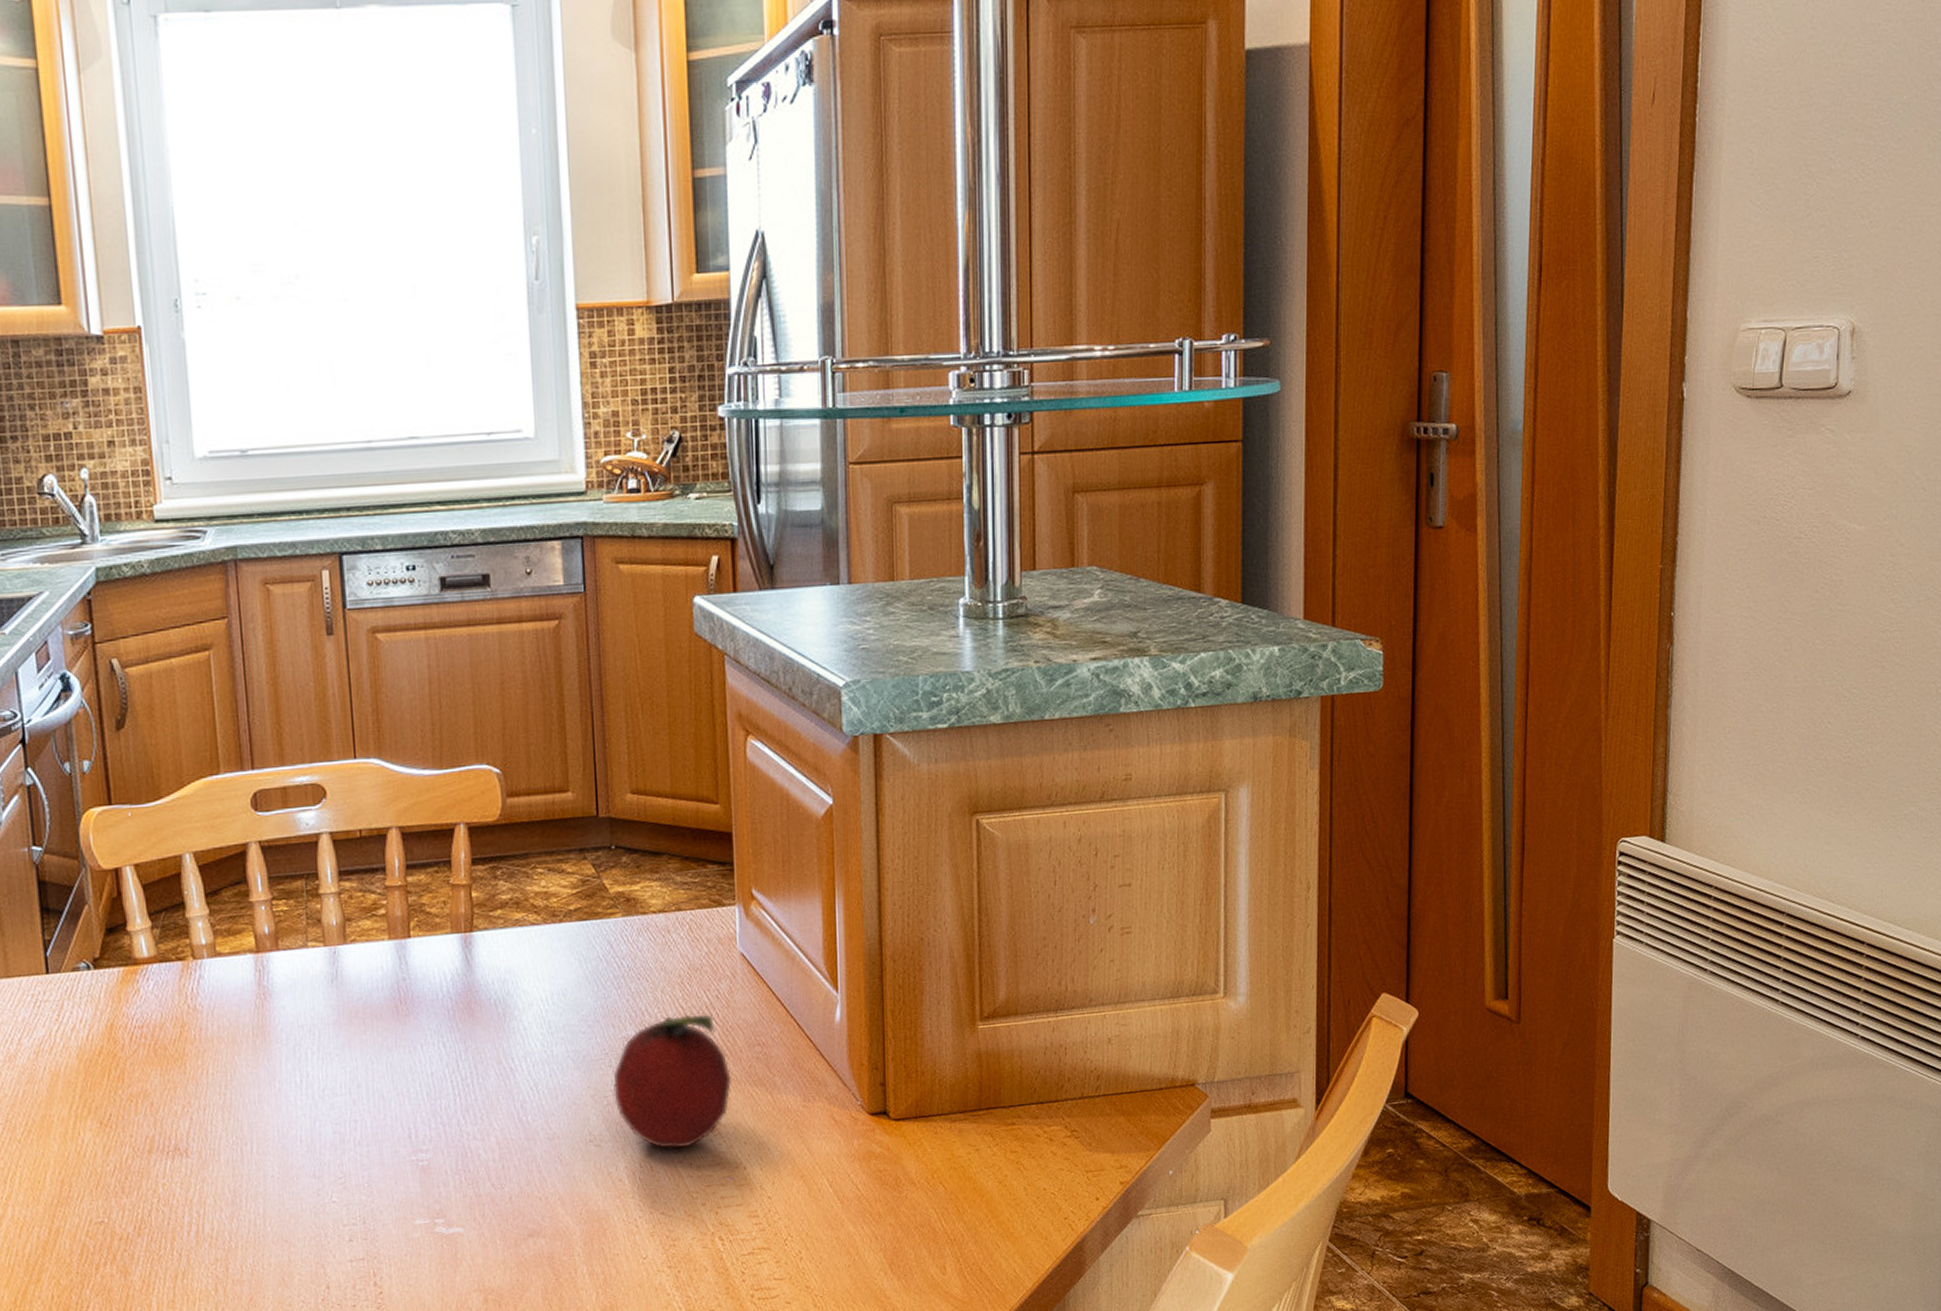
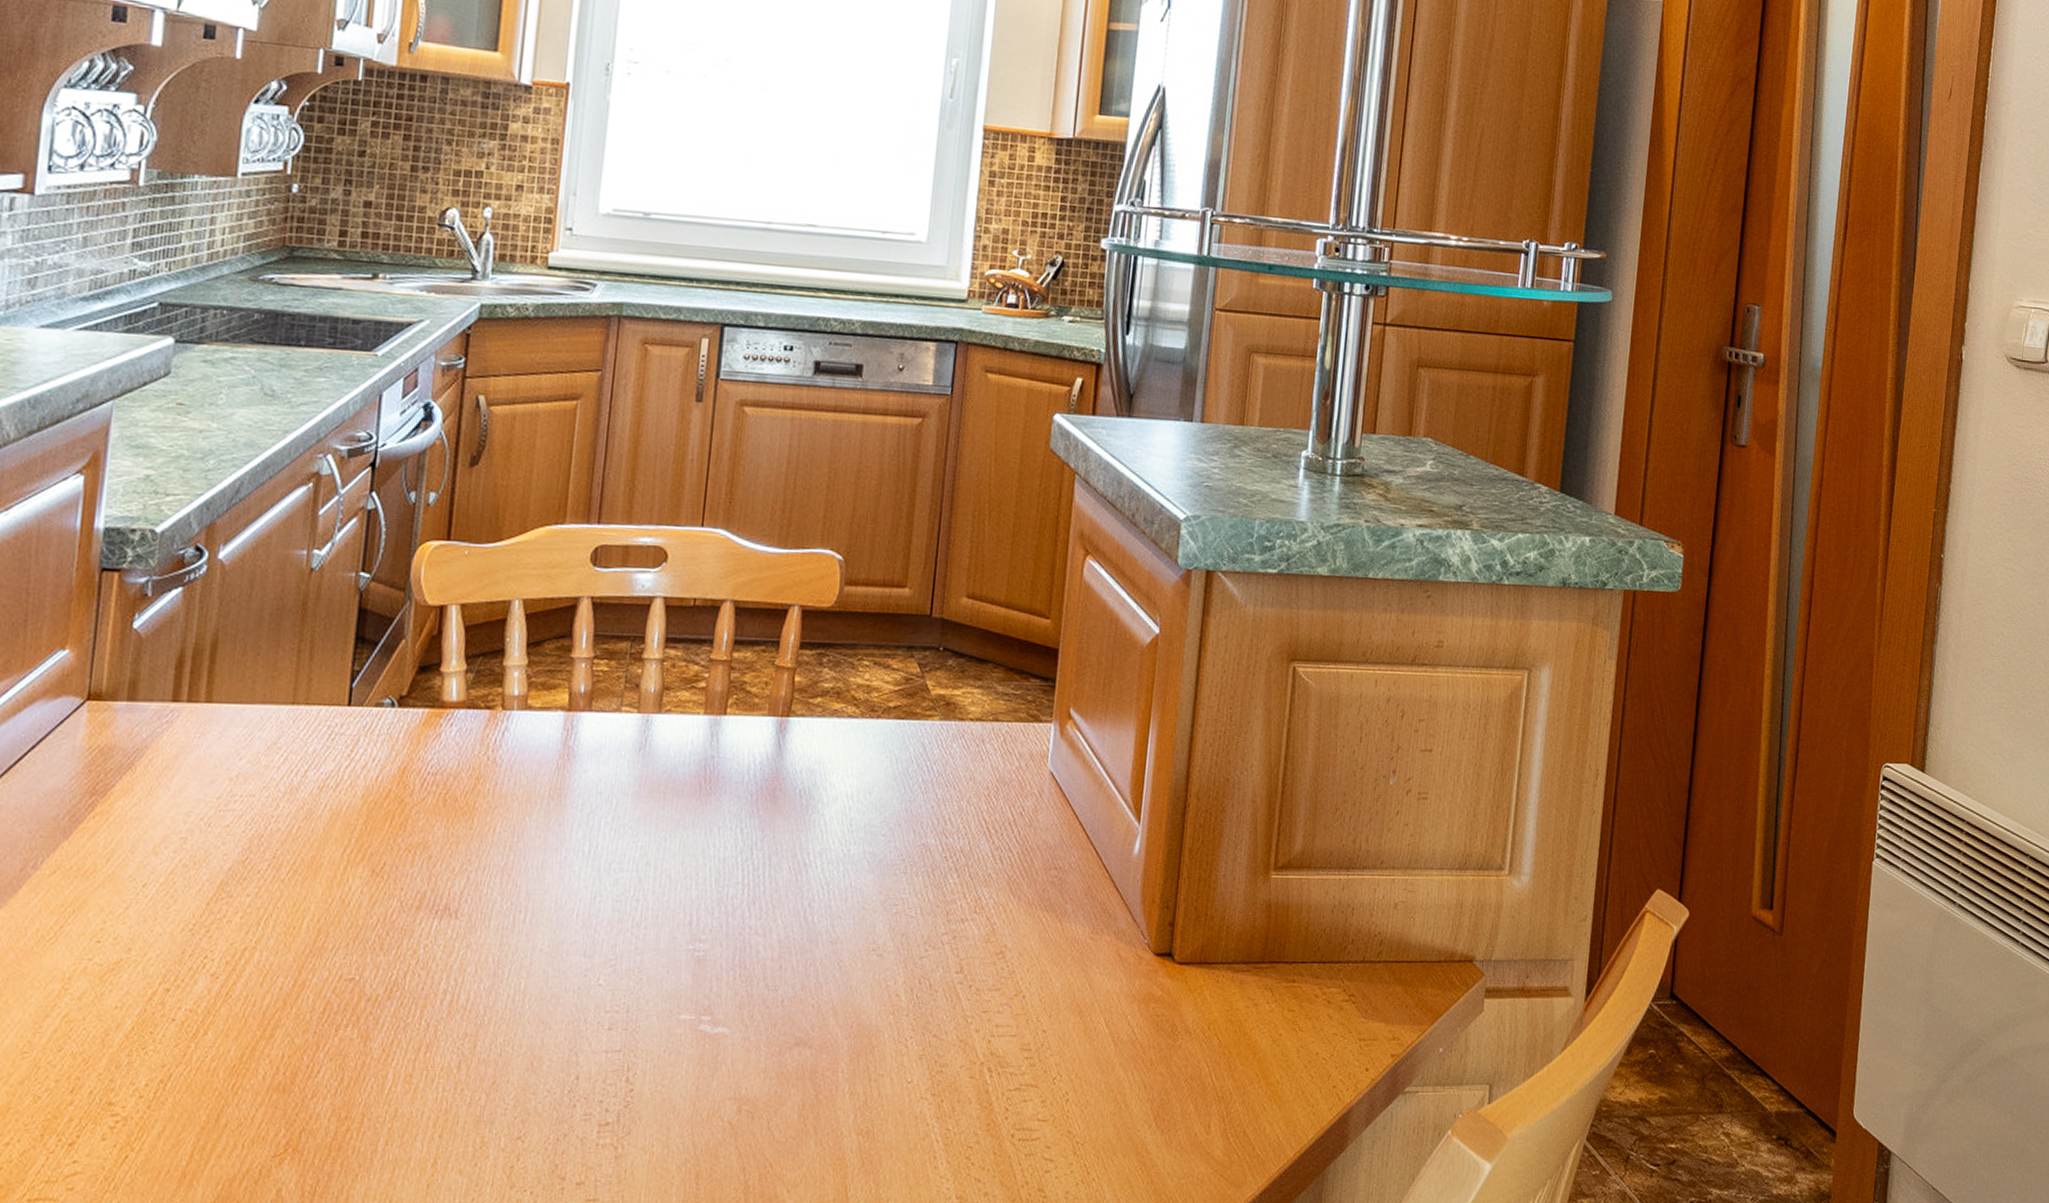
fruit: present [613,1014,733,1150] -> none [903,828,1025,969]

